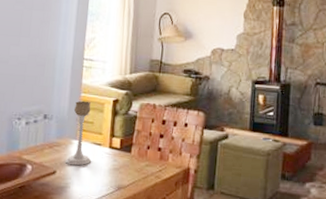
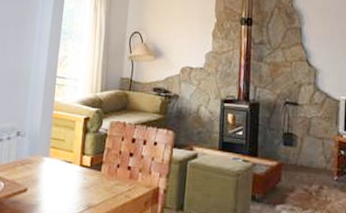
candle holder: present [65,100,91,166] -> none [36,118,63,184]

